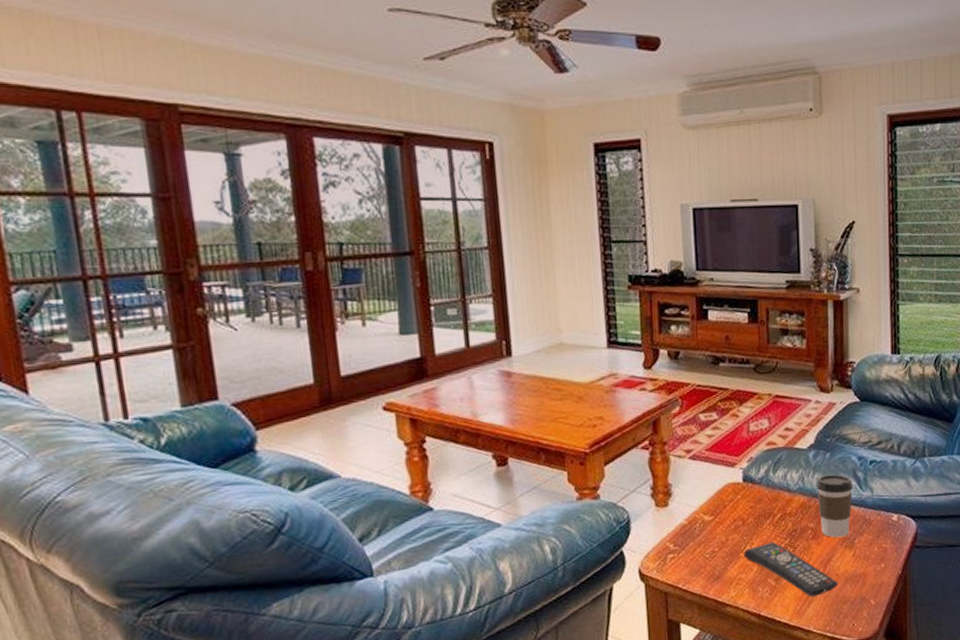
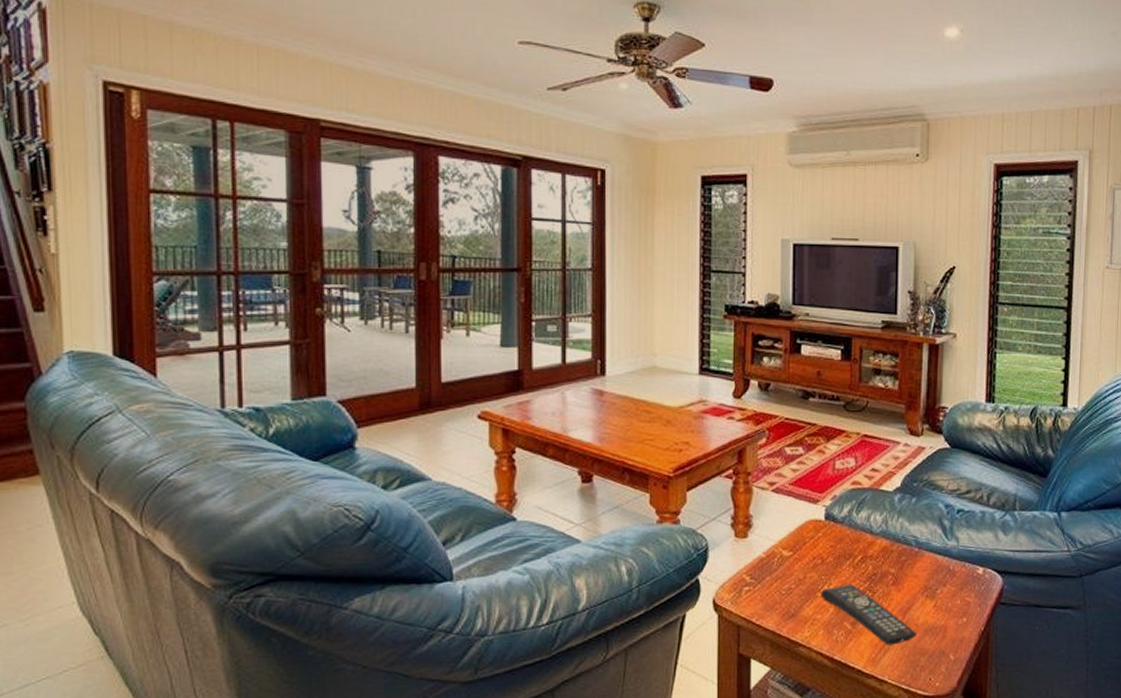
coffee cup: present [816,474,854,538] -> none [899,519,939,586]

